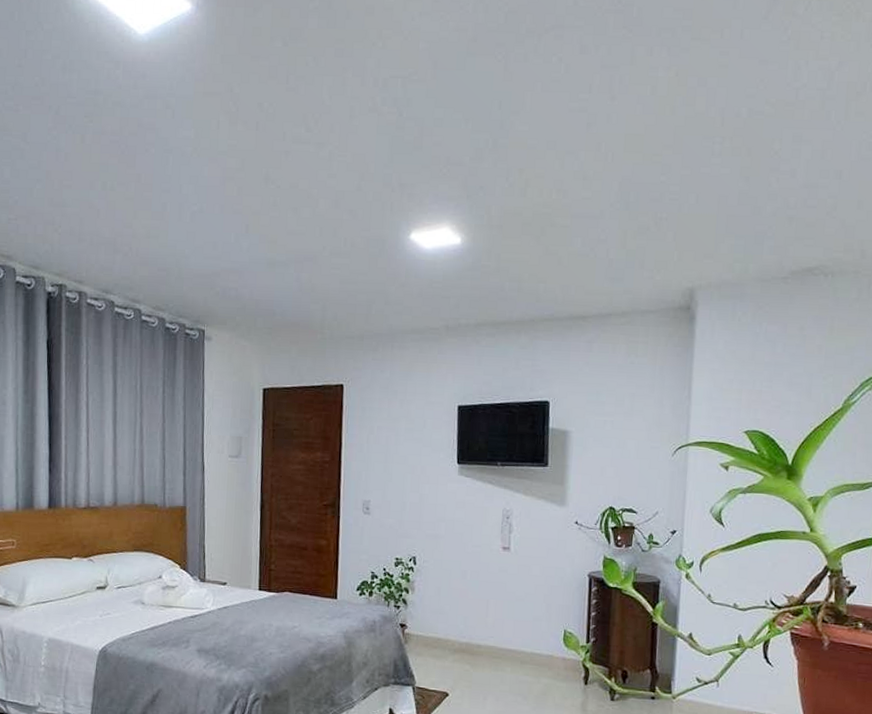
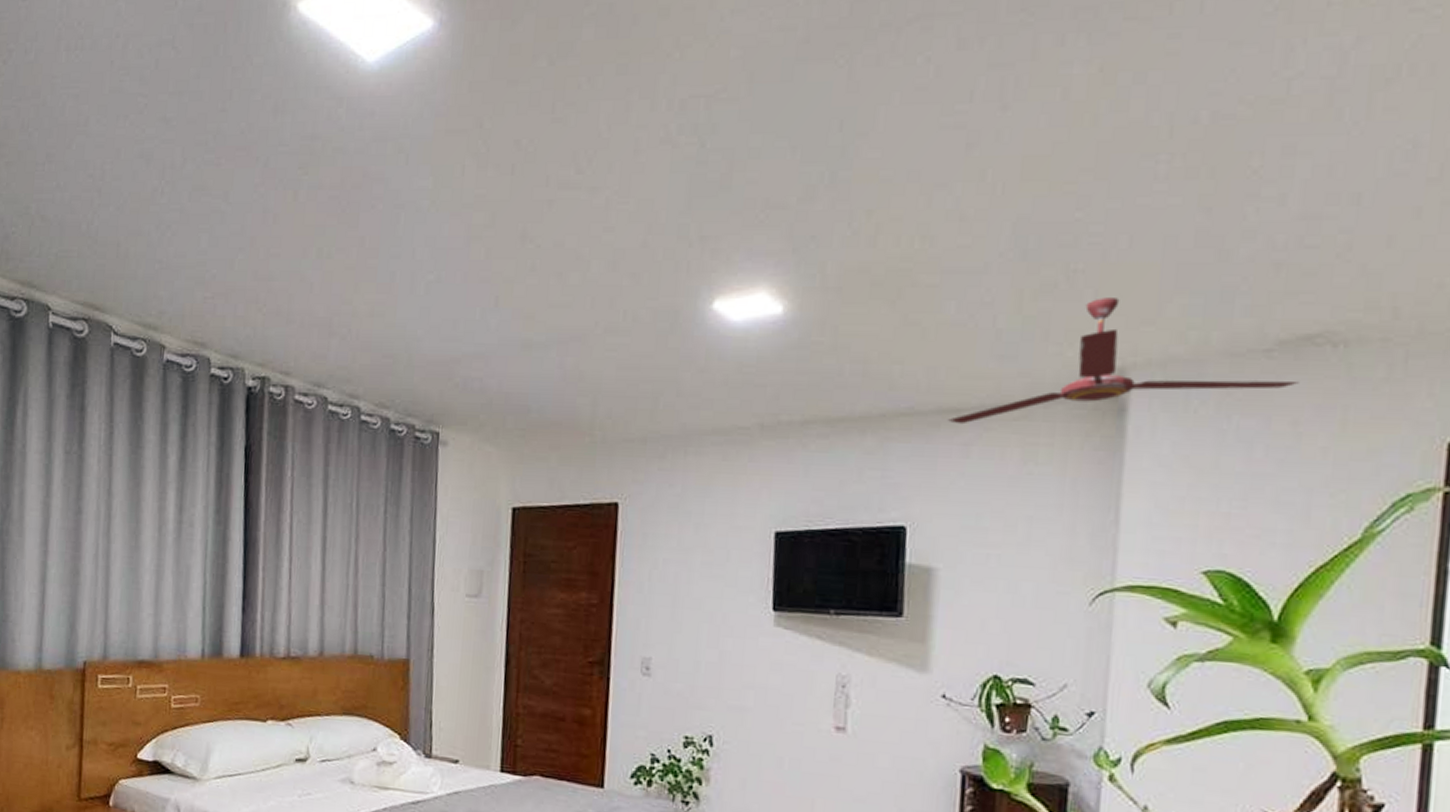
ceiling fan: none [577,238,804,328] -> present [948,298,1299,425]

